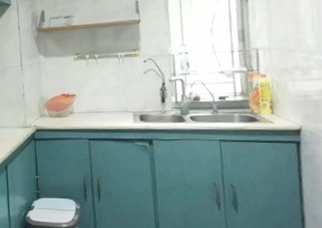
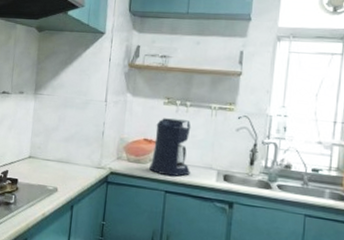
coffee maker: none [70,70,109,125] -> present [149,118,191,177]

